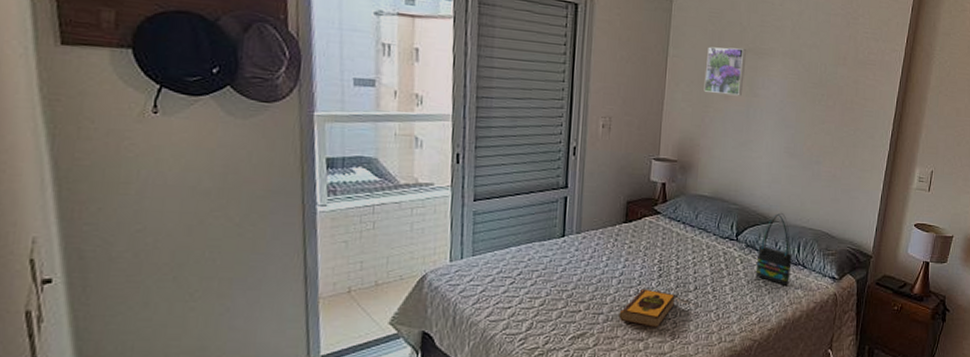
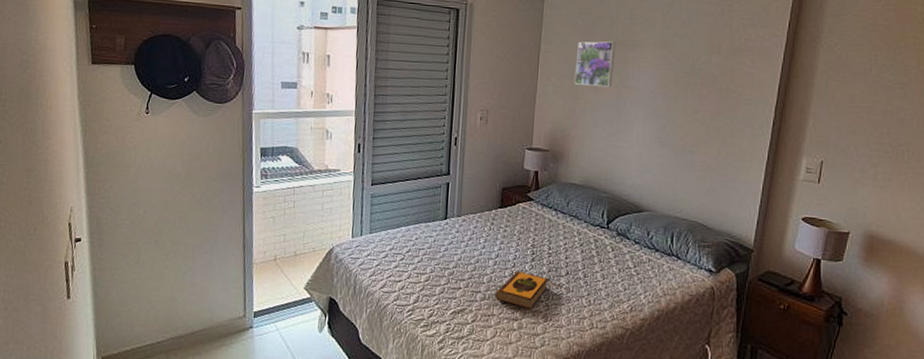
tote bag: present [755,212,794,285] -> none [627,202,667,276]

